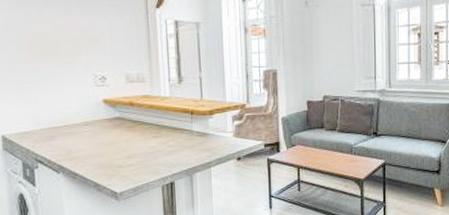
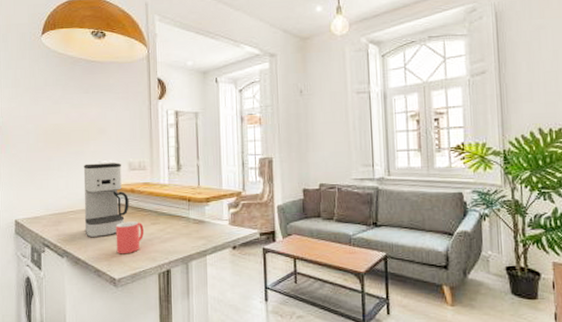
coffee maker: none [75,75,128,153] -> present [83,163,129,238]
mug: none [115,135,145,168] -> present [116,221,144,254]

